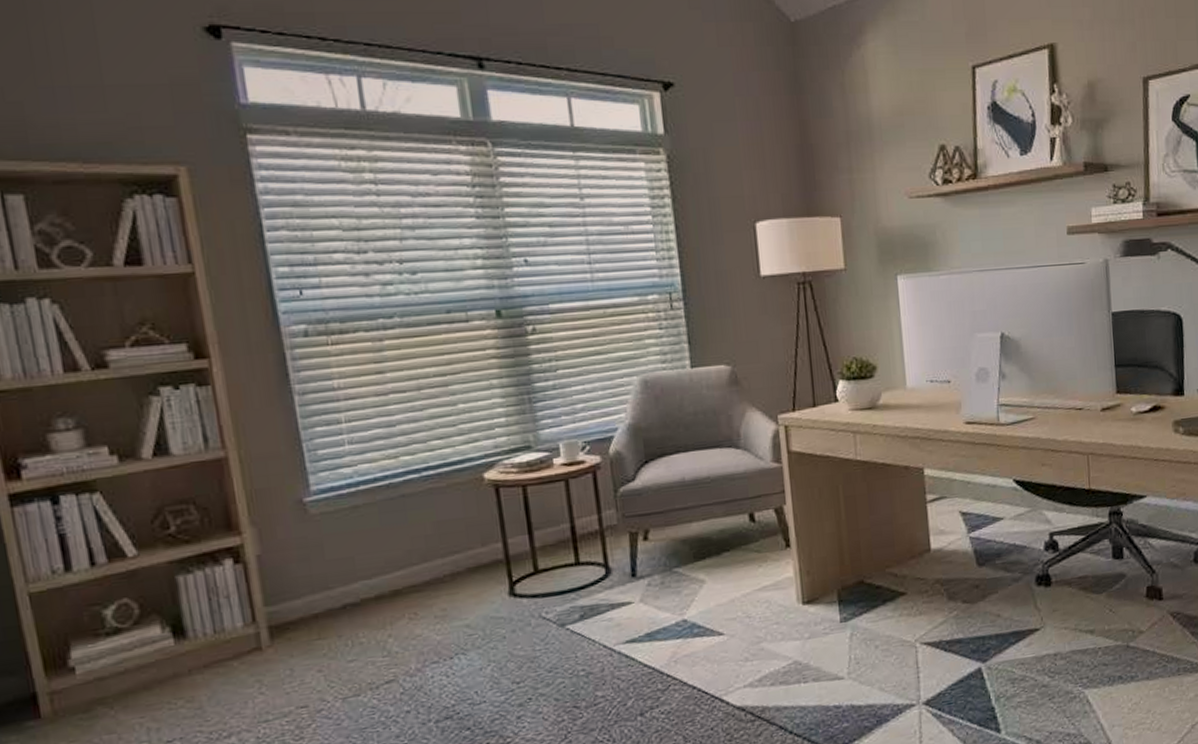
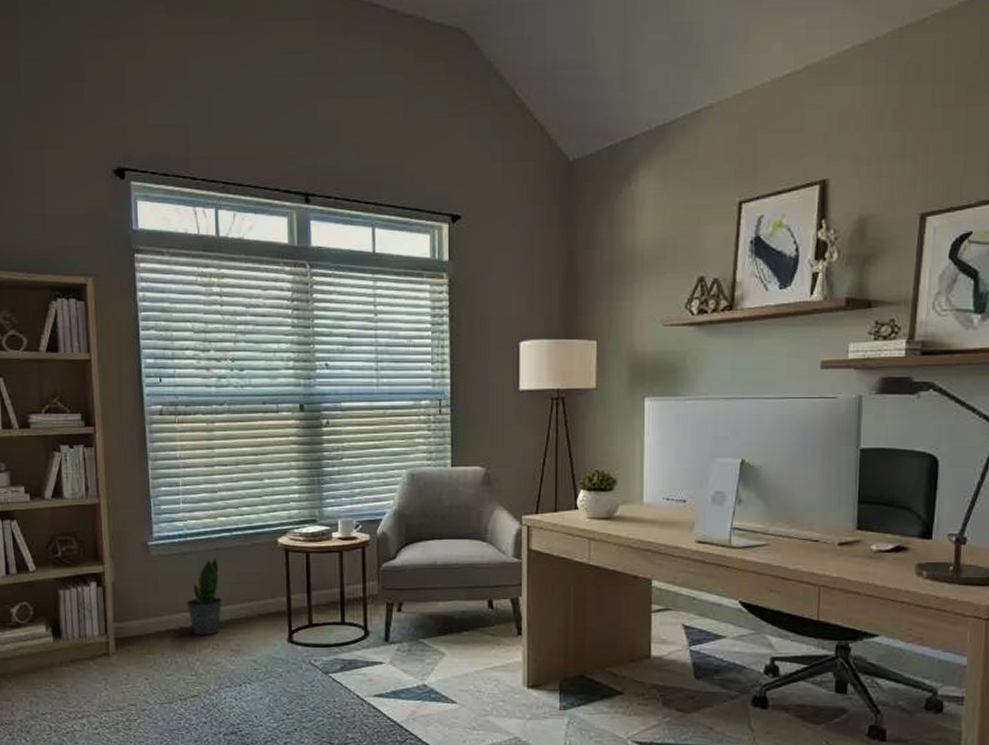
potted plant: none [367,505,418,606] -> present [187,557,223,636]

